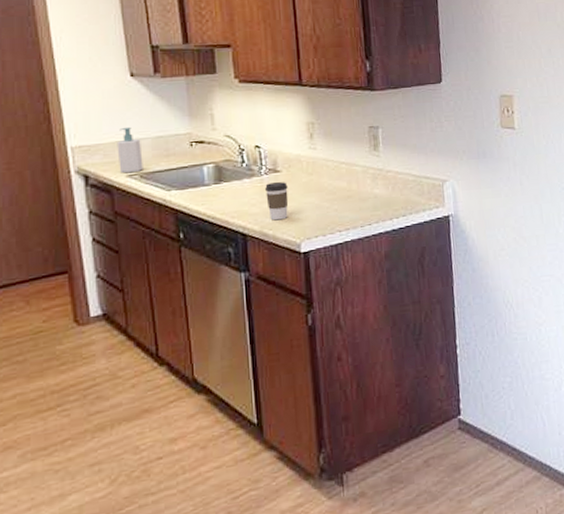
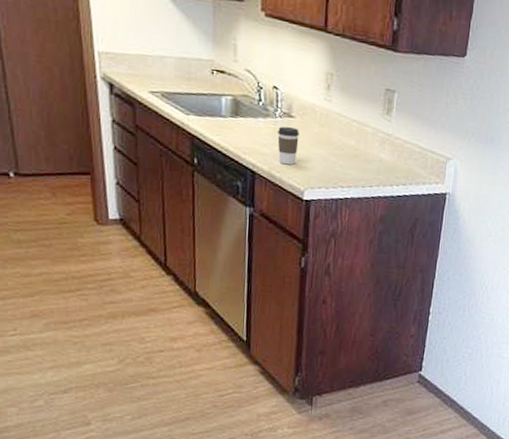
soap bottle: present [117,126,143,174] -> none [141,41,166,90]

